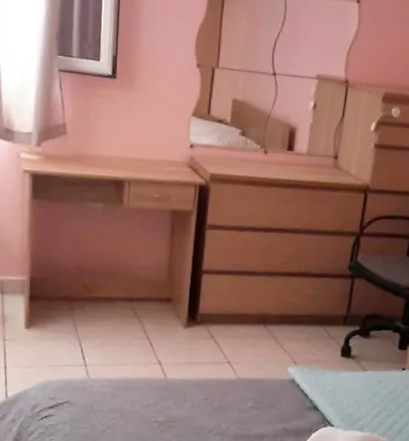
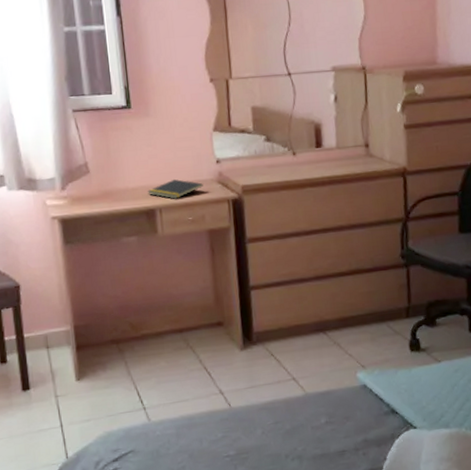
notepad: none [120,156,174,175] -> present [148,179,203,199]

